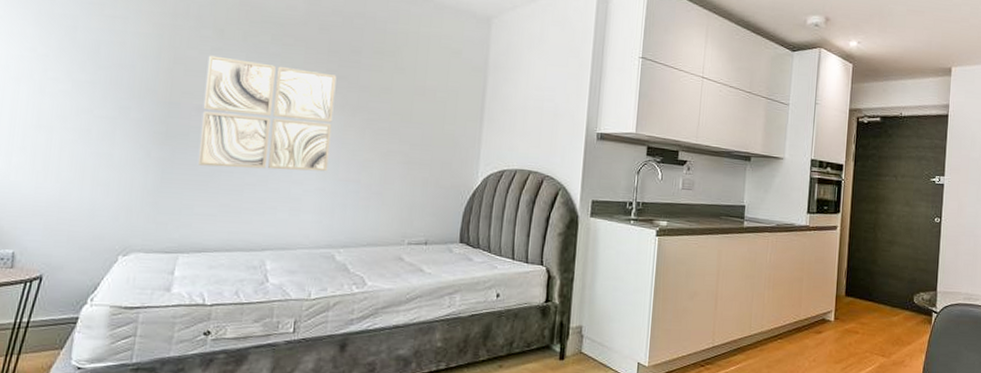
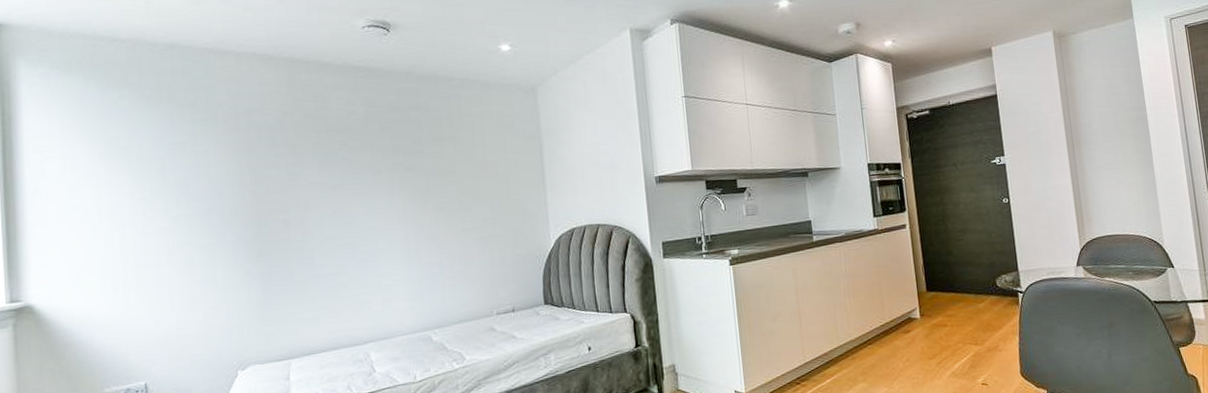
wall art: present [198,55,337,172] -> none [285,168,411,275]

